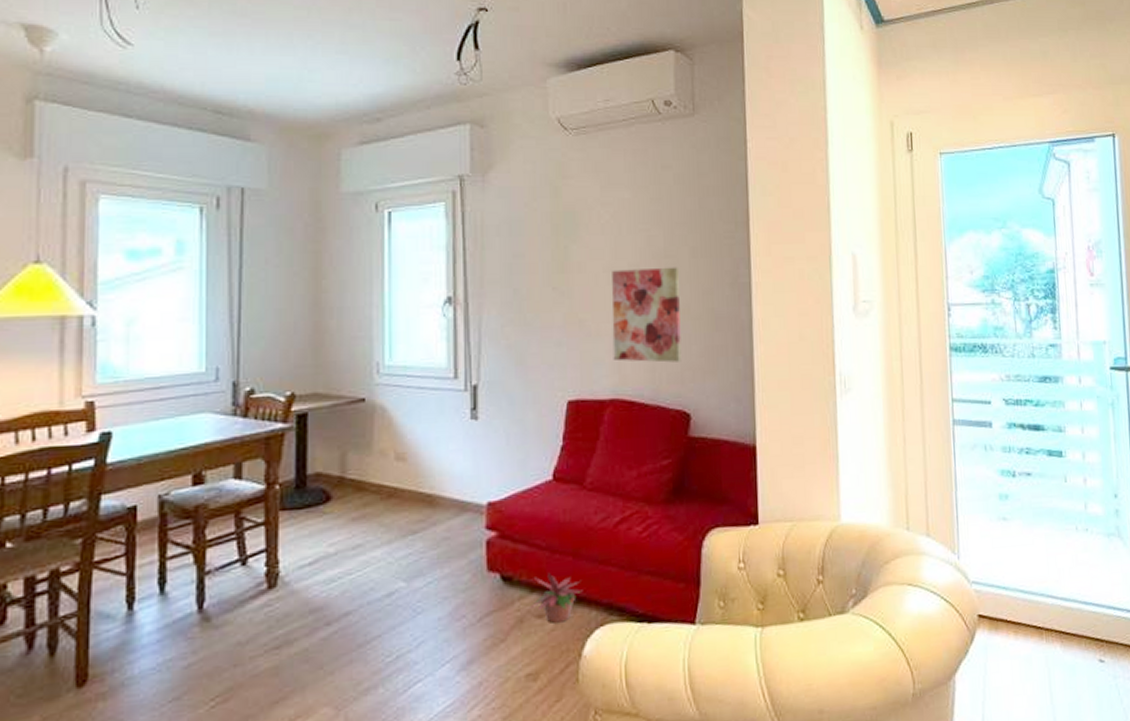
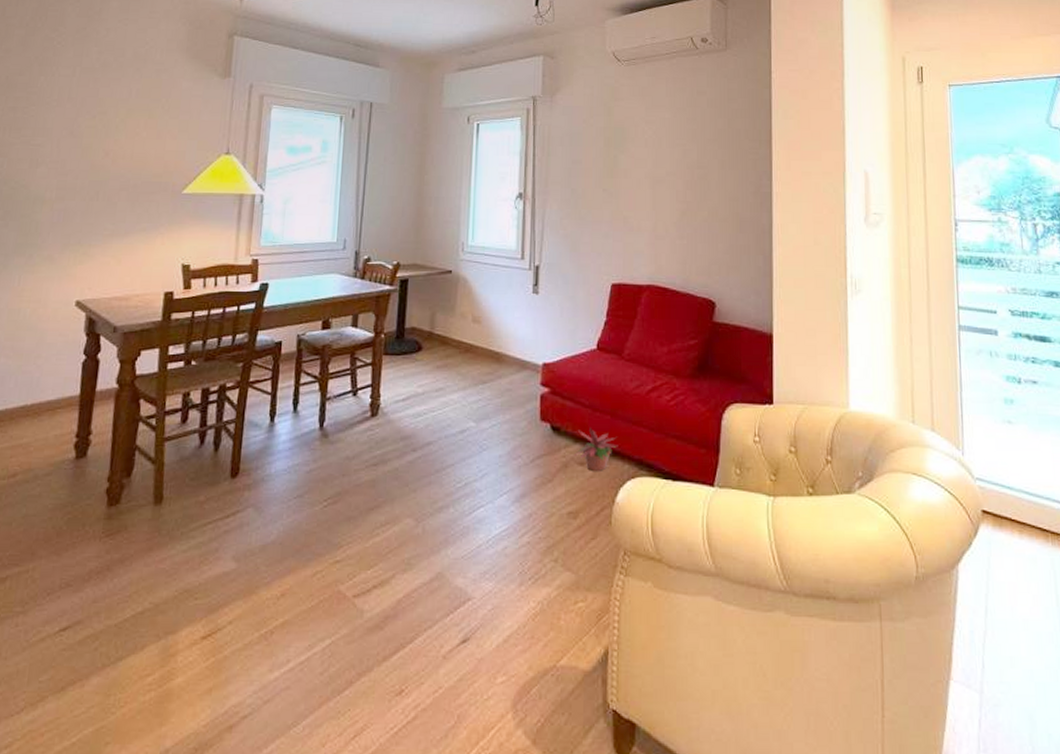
wall art: present [612,267,682,363] -> none [651,176,710,257]

